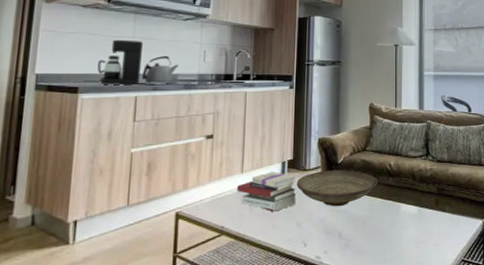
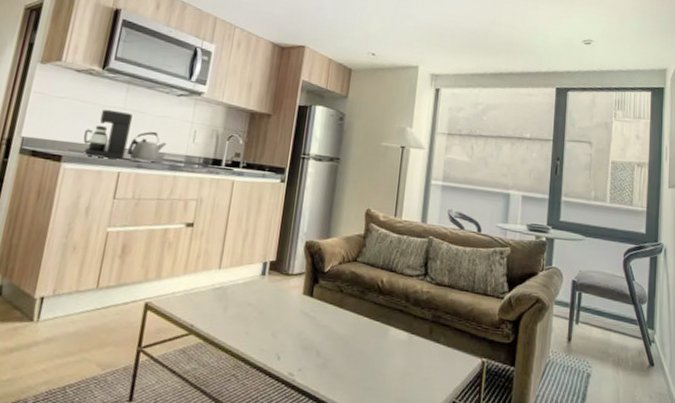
books: present [237,171,296,212] -> none [212,271,277,317]
decorative bowl: present [296,169,378,207] -> none [276,278,367,321]

